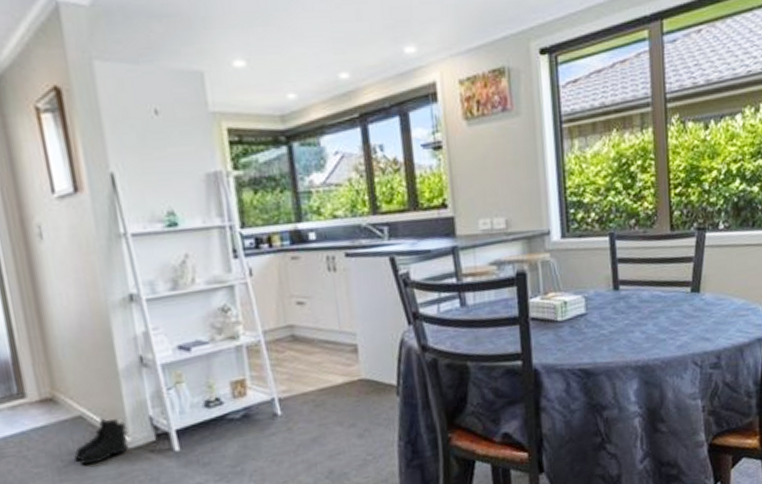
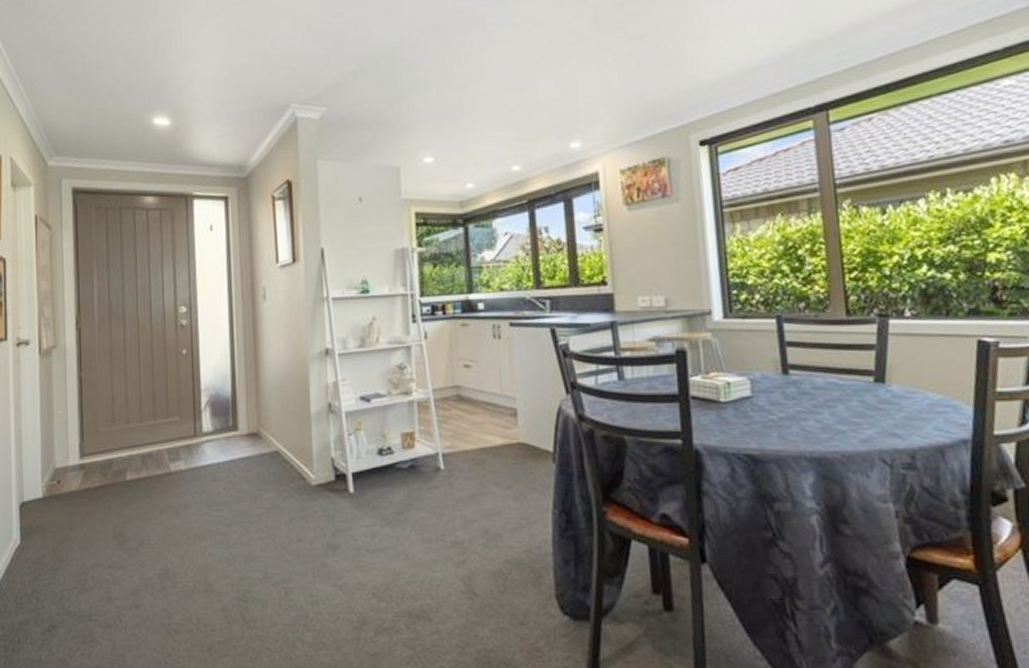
boots: present [74,418,129,465] -> none [269,455,313,496]

